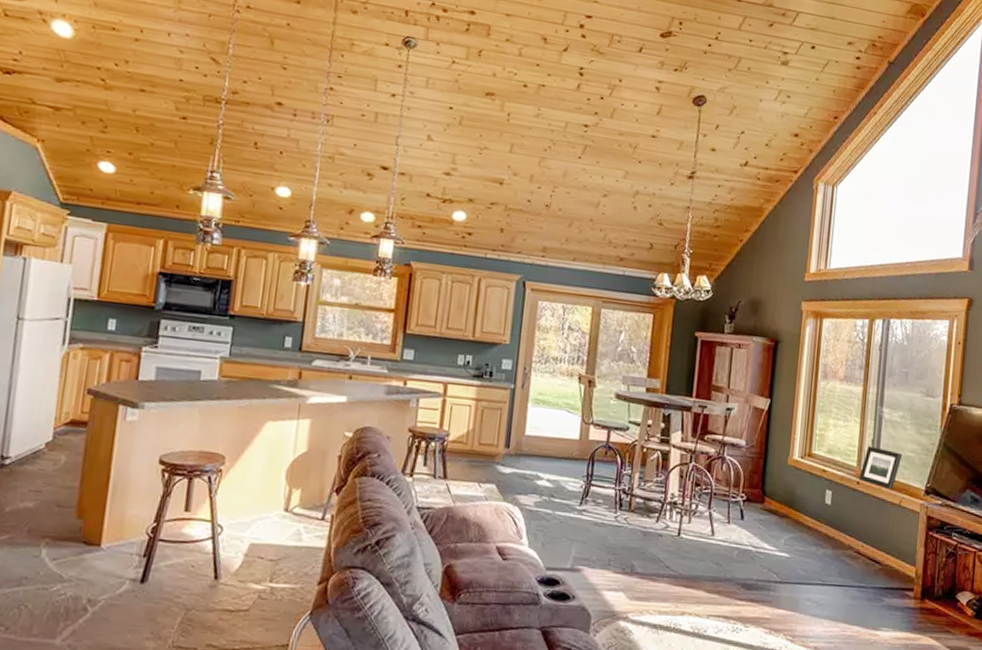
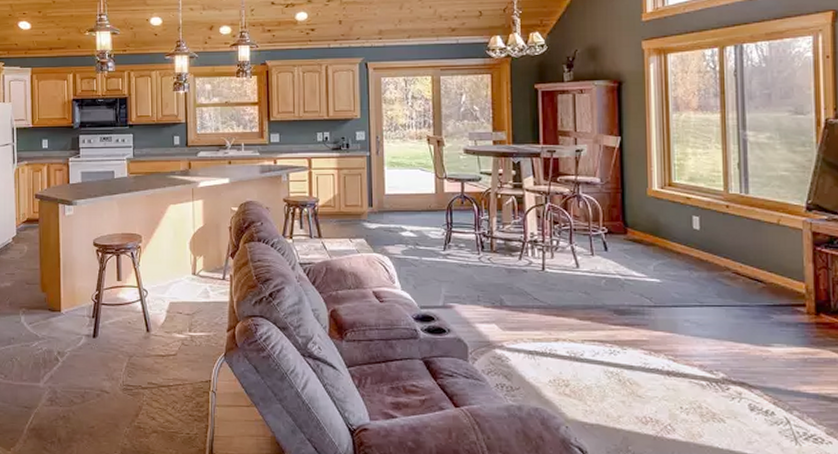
picture frame: present [859,446,903,490] -> none [728,170,775,210]

